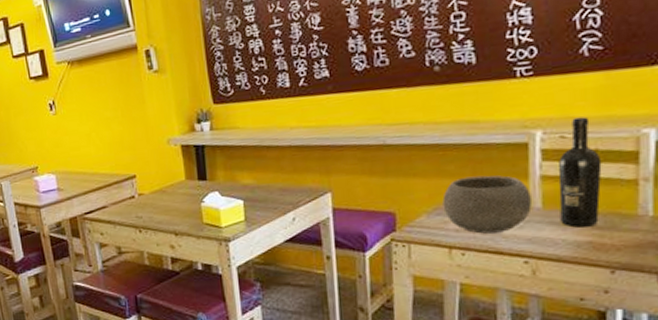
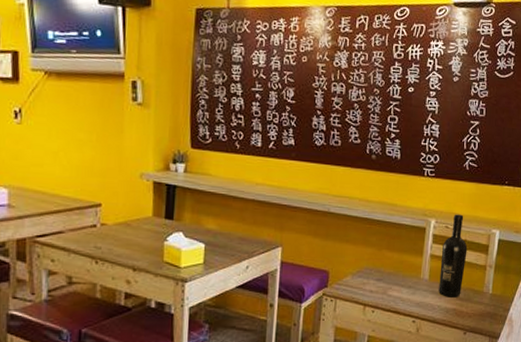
bowl: present [442,175,533,234] -> none [364,248,424,296]

